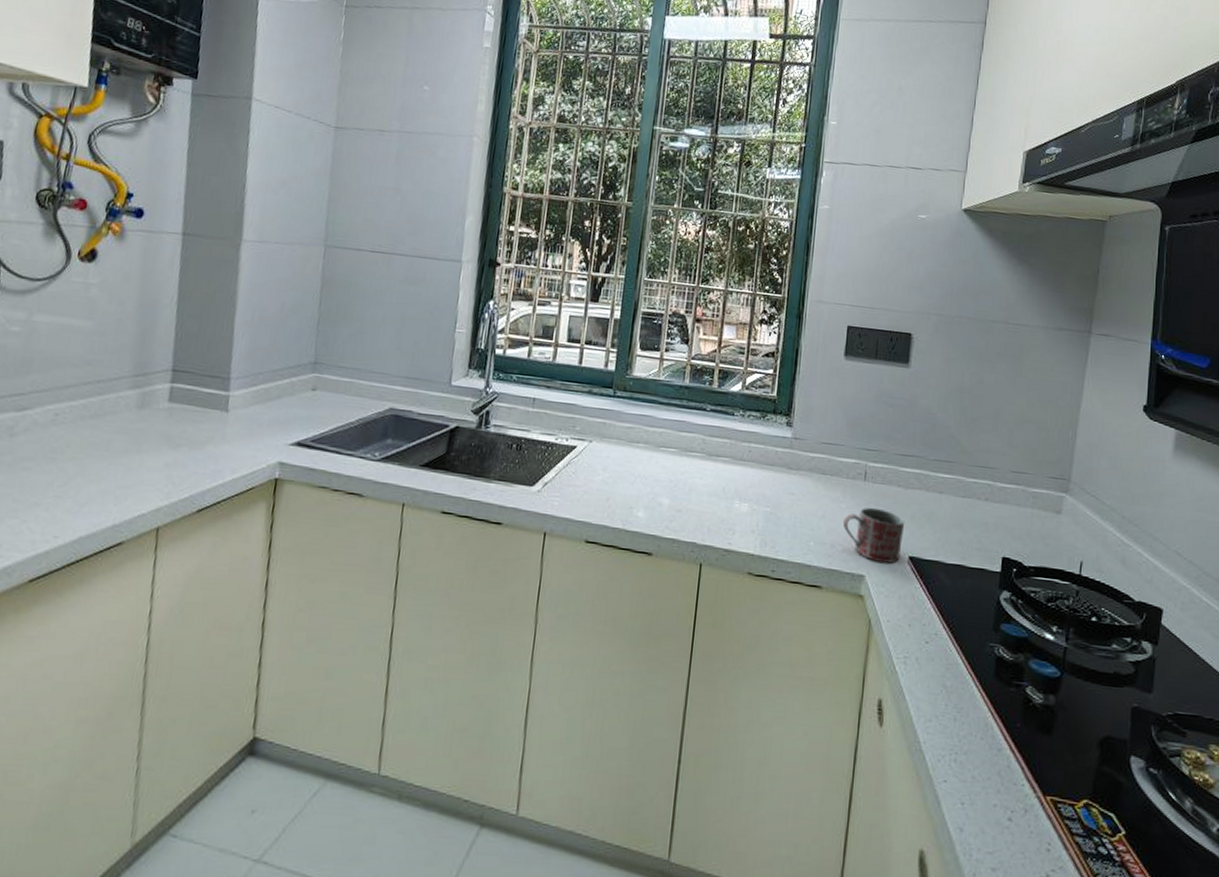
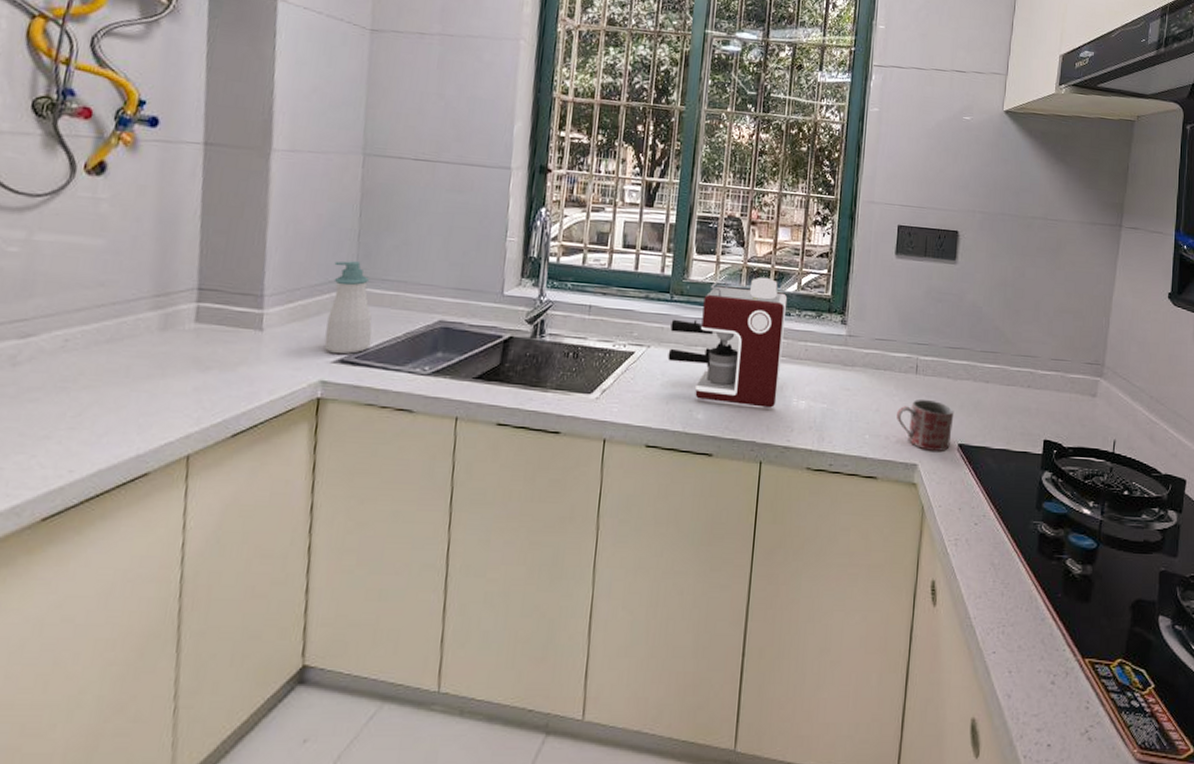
soap bottle: none [283,347,328,438] -> present [324,261,372,355]
coffee maker: none [609,375,732,509] -> present [667,277,788,408]

